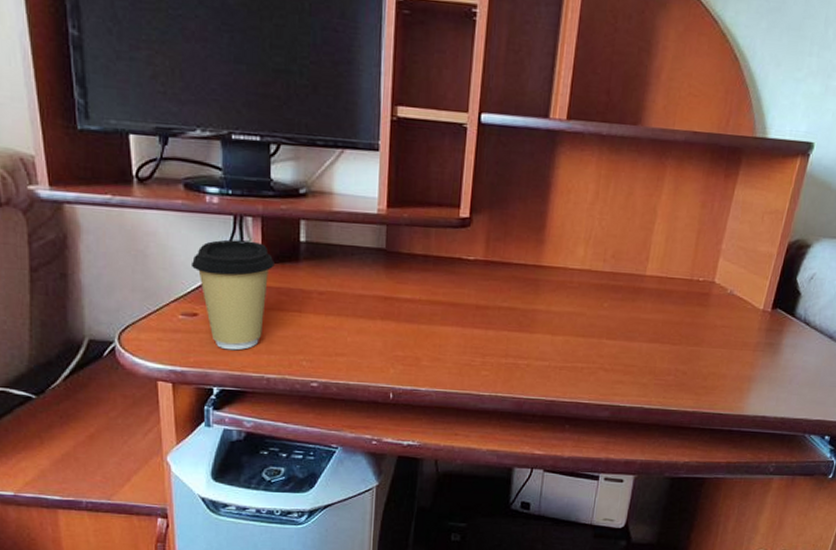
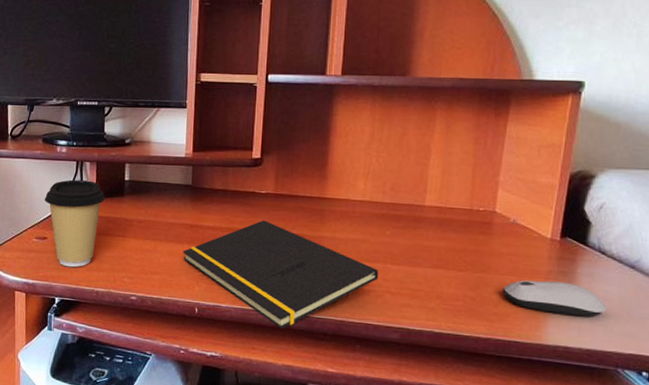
notepad: none [374,291,594,412] -> present [182,220,379,329]
computer mouse: none [713,352,804,387] -> present [503,280,607,317]

